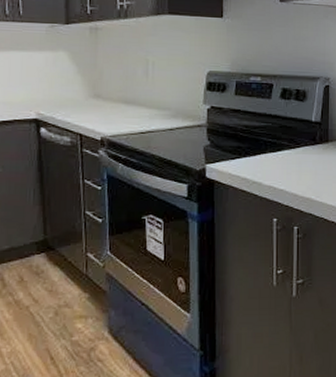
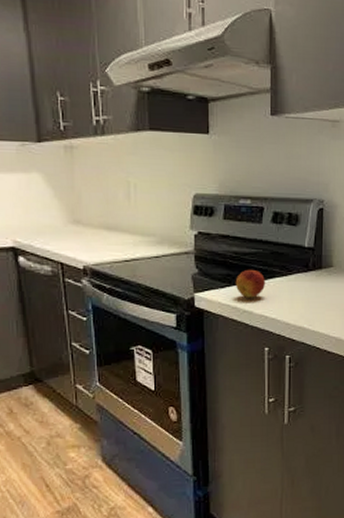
fruit: none [245,142,275,169] -> present [235,269,266,298]

